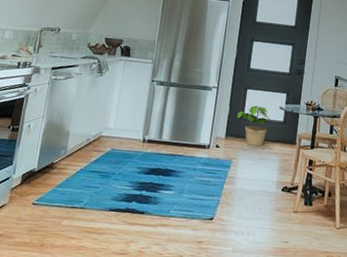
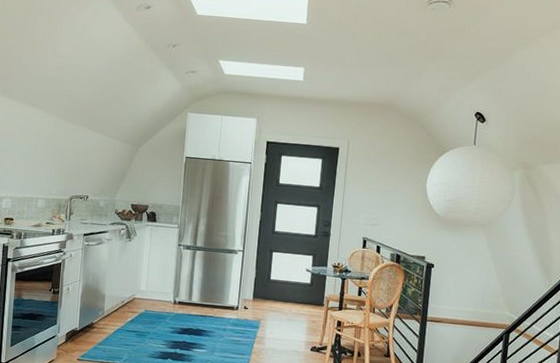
potted plant: present [236,105,271,146] -> none [263,268,297,308]

